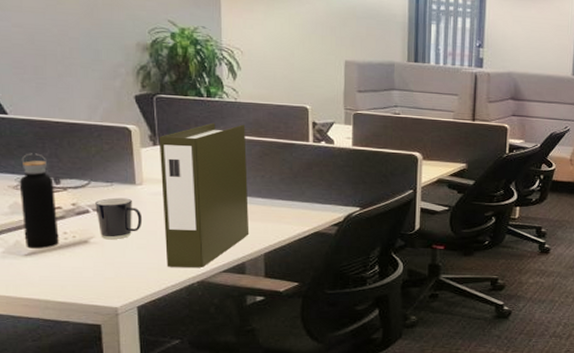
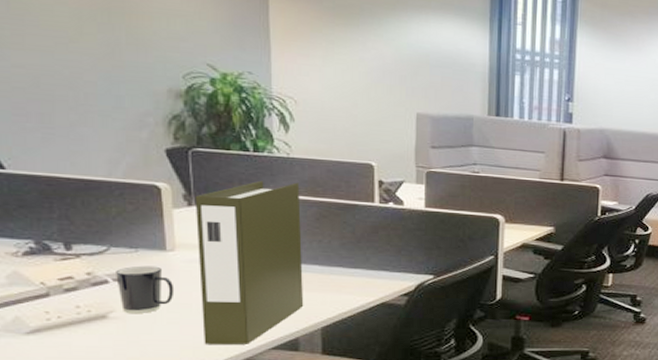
water bottle: present [19,153,59,250] -> none [19,214,70,327]

